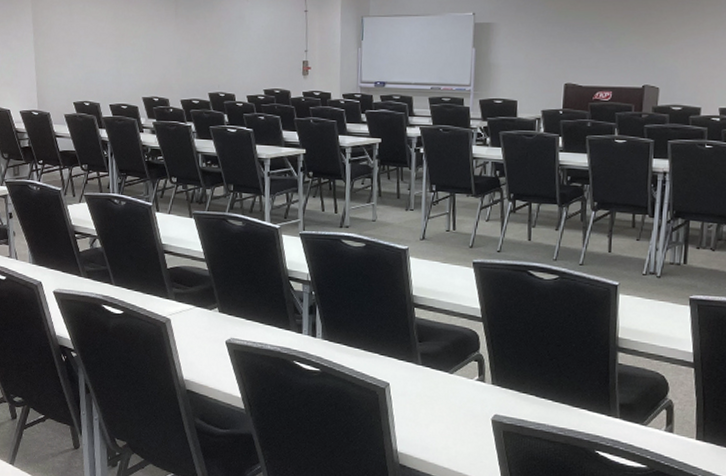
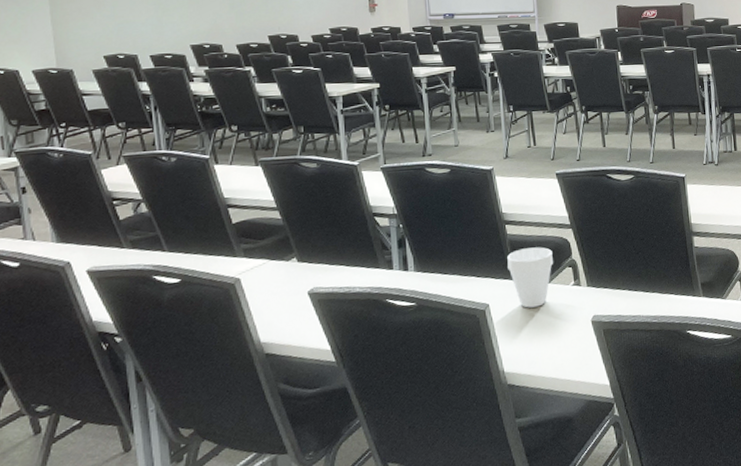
cup: none [412,334,459,395] -> present [507,247,553,308]

